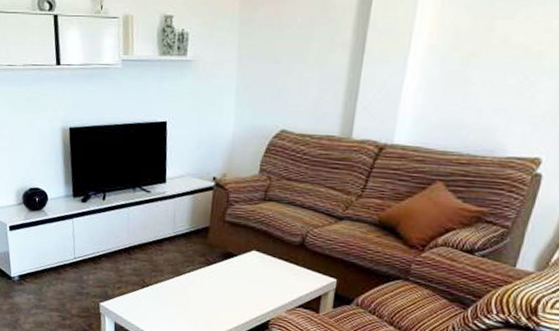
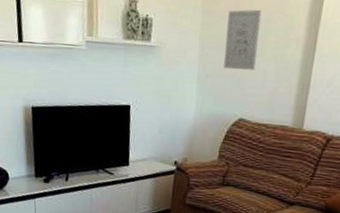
wall art: none [263,15,304,80] -> present [224,9,262,71]

